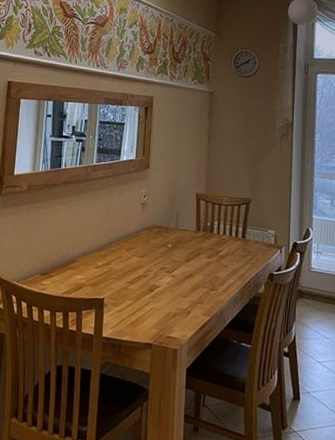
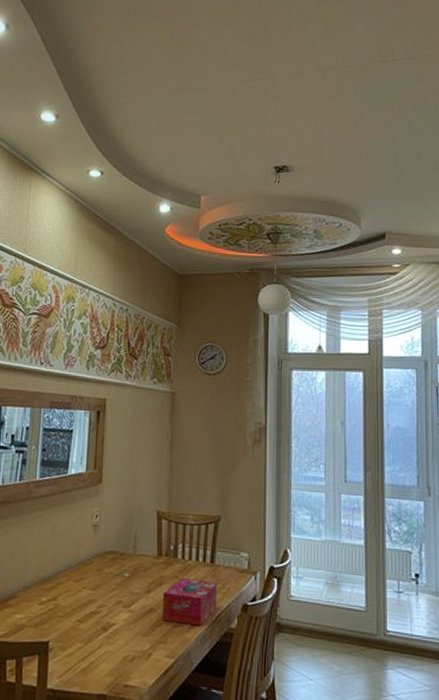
tissue box: none [199,250,247,291] -> present [161,578,217,626]

